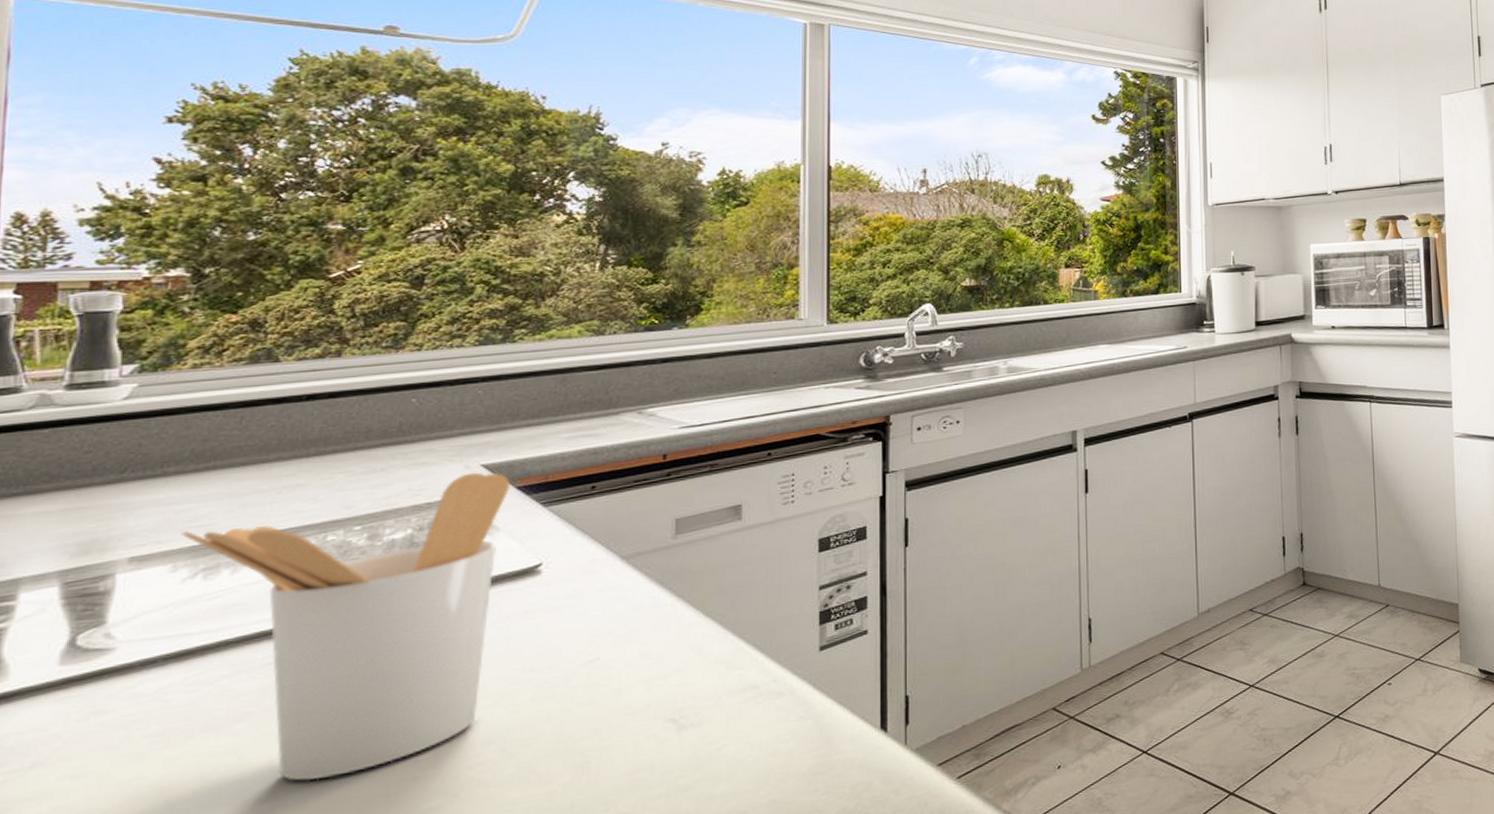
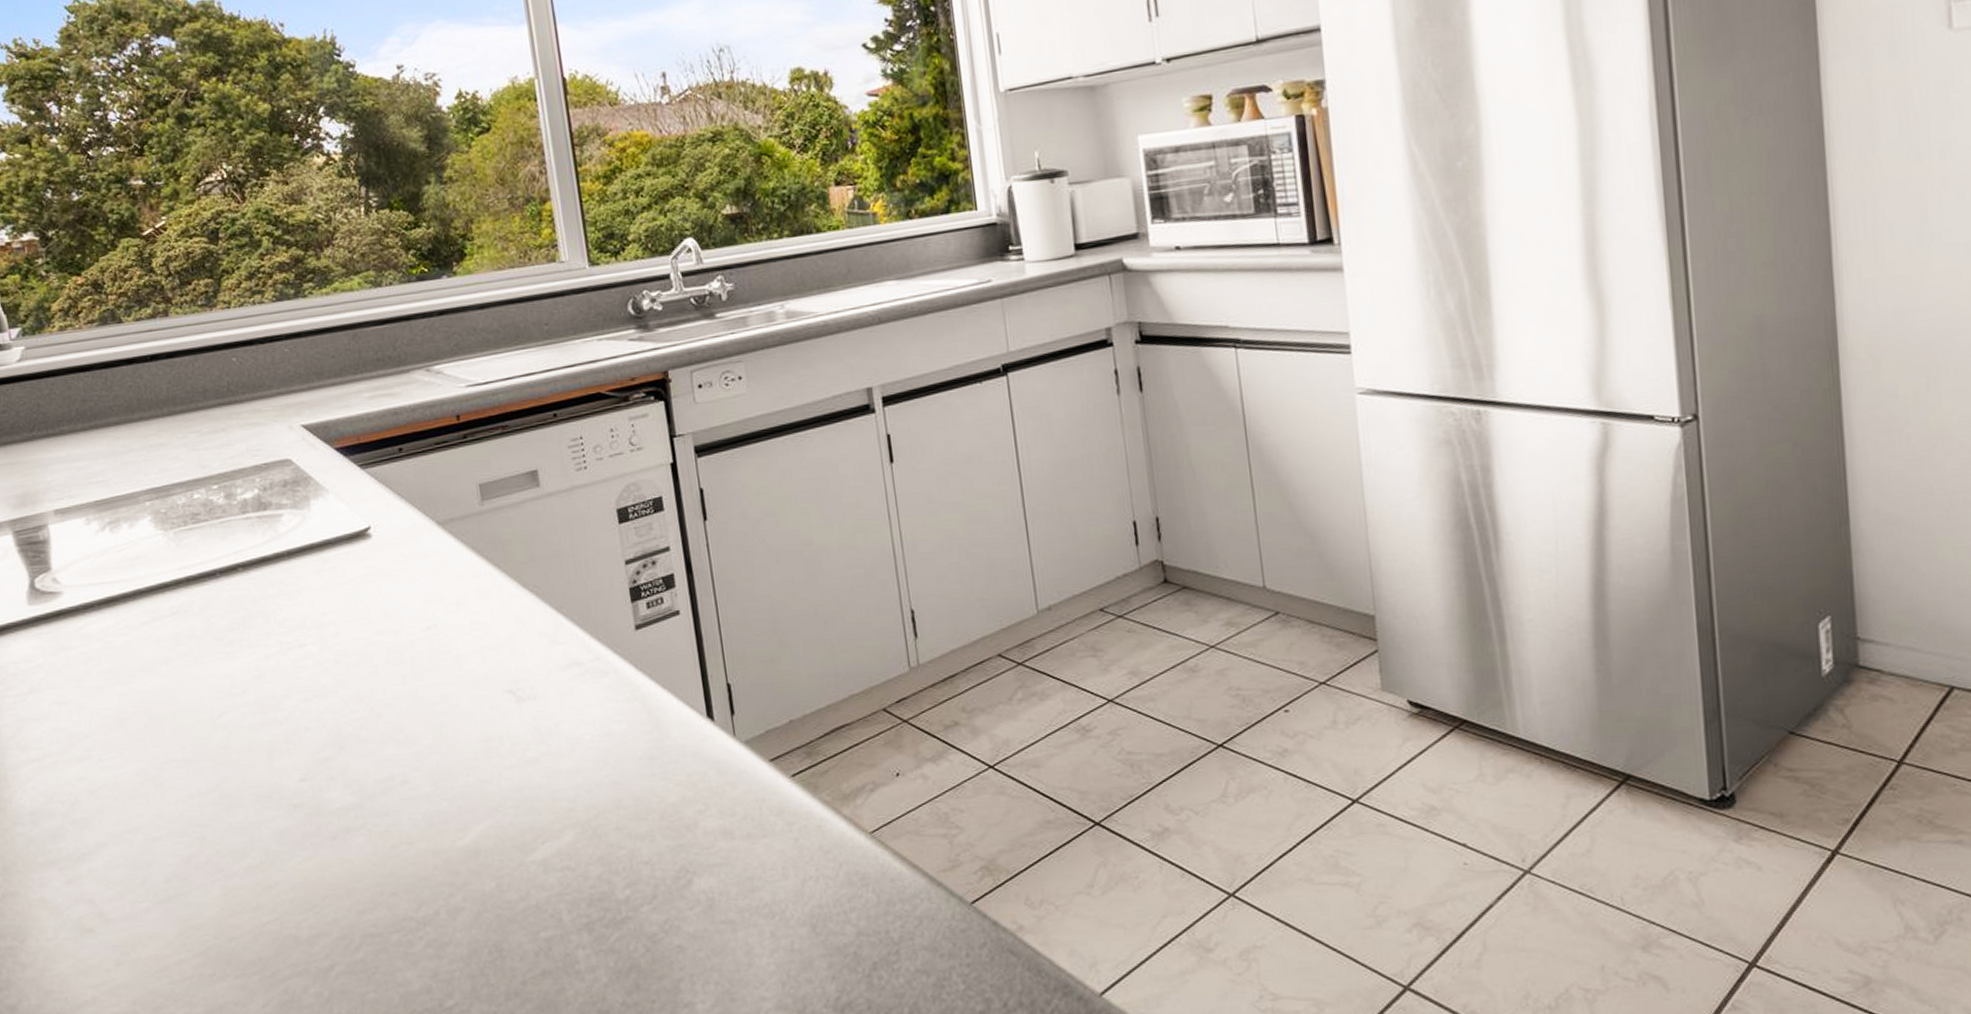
utensil holder: present [181,472,511,782] -> none [86,433,344,724]

